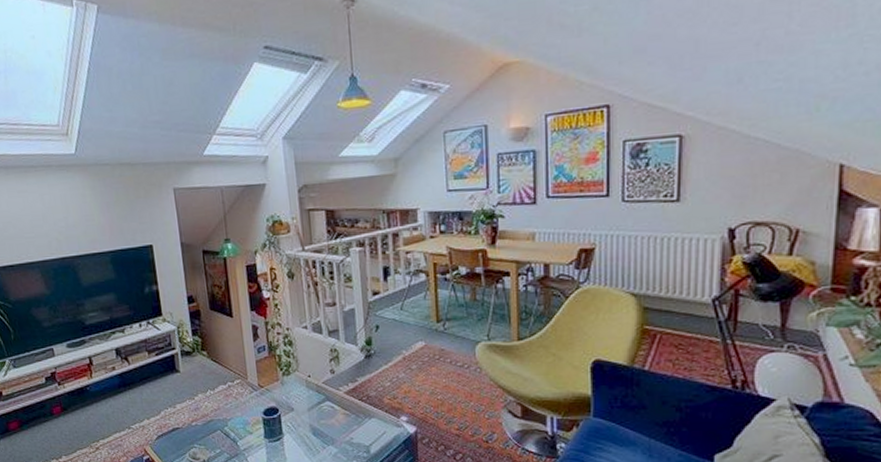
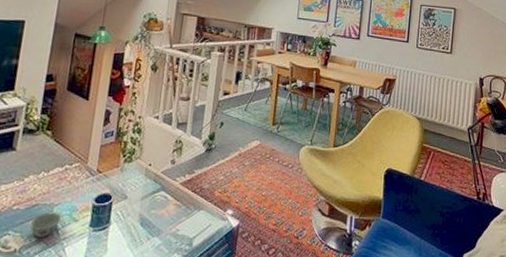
bowl: none [210,426,238,449] -> present [29,212,62,237]

